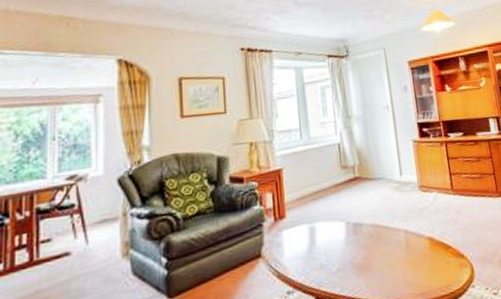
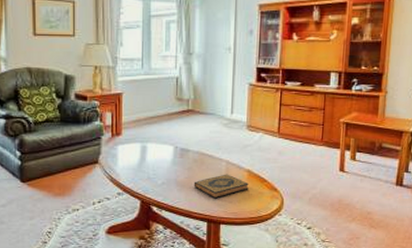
hardback book: none [373,245,434,279] -> present [193,174,249,199]

